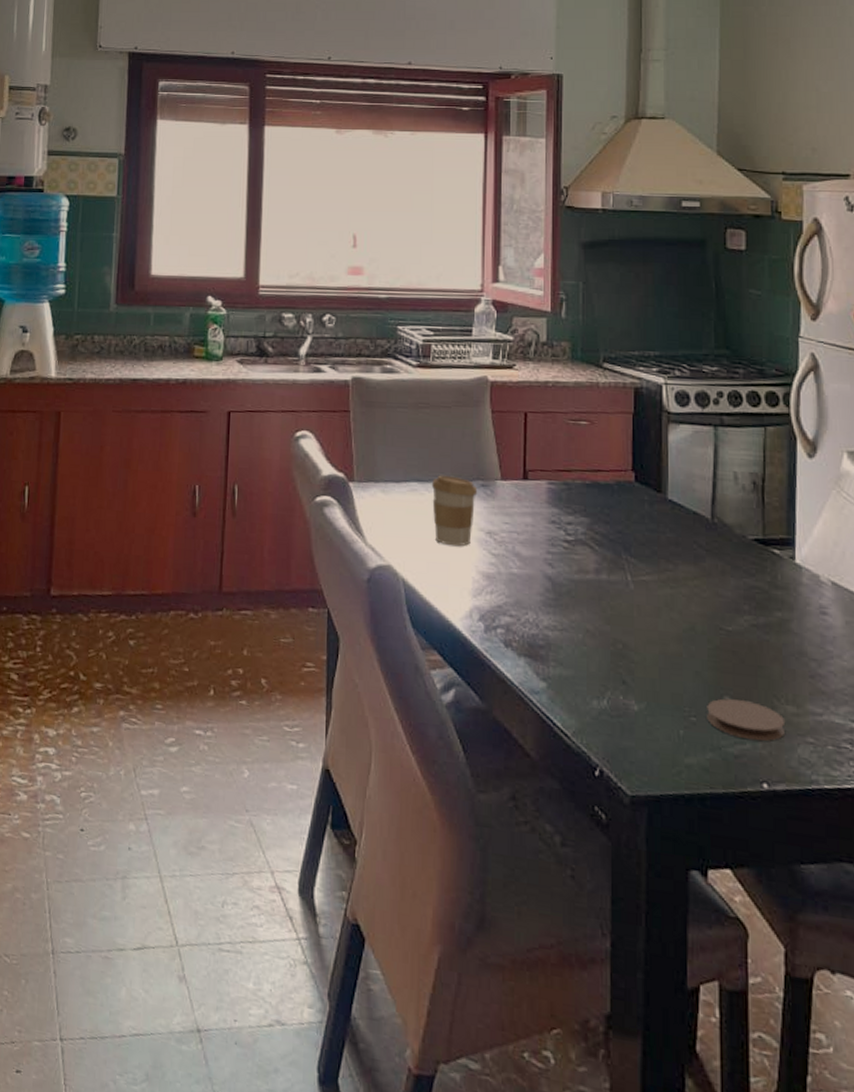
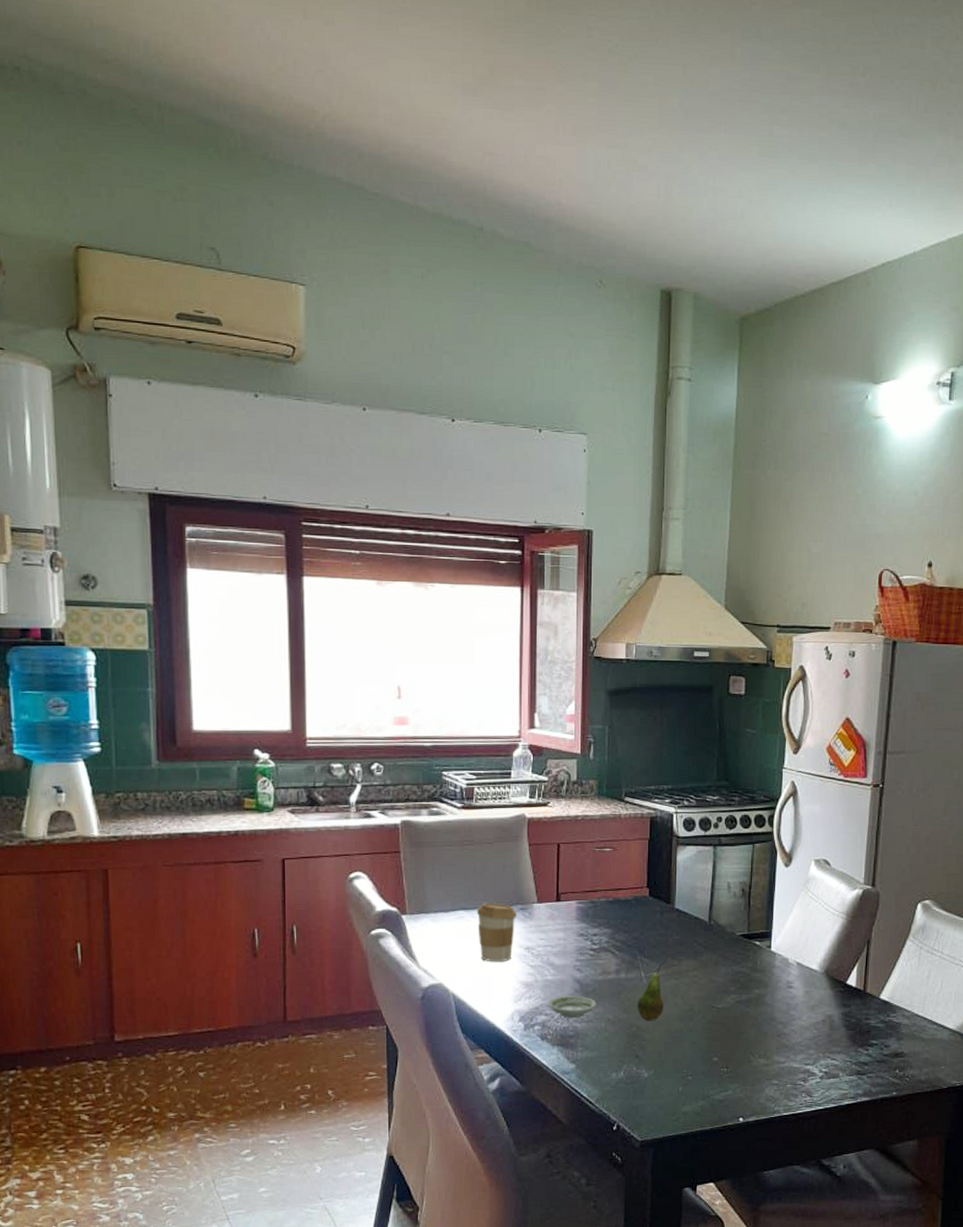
saucer: none [512,594,572,624] -> present [547,995,596,1019]
fruit: none [622,562,657,638] -> present [637,960,666,1021]
coaster: present [707,698,786,741] -> none [700,1059,758,1088]

